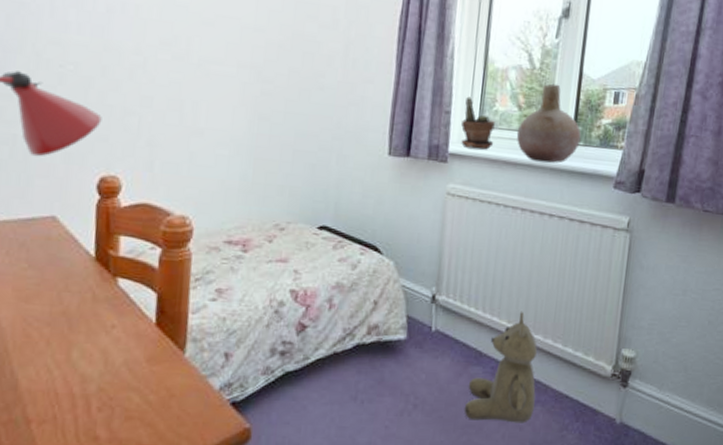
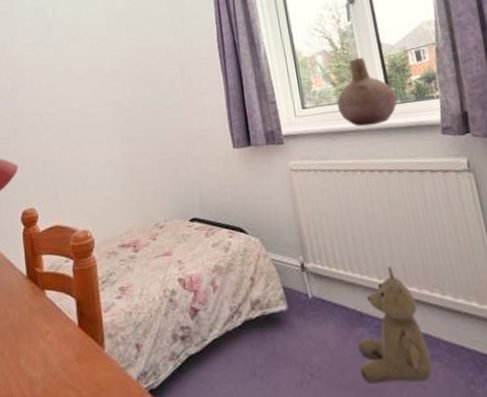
potted plant: present [461,96,495,151] -> none [286,85,320,129]

